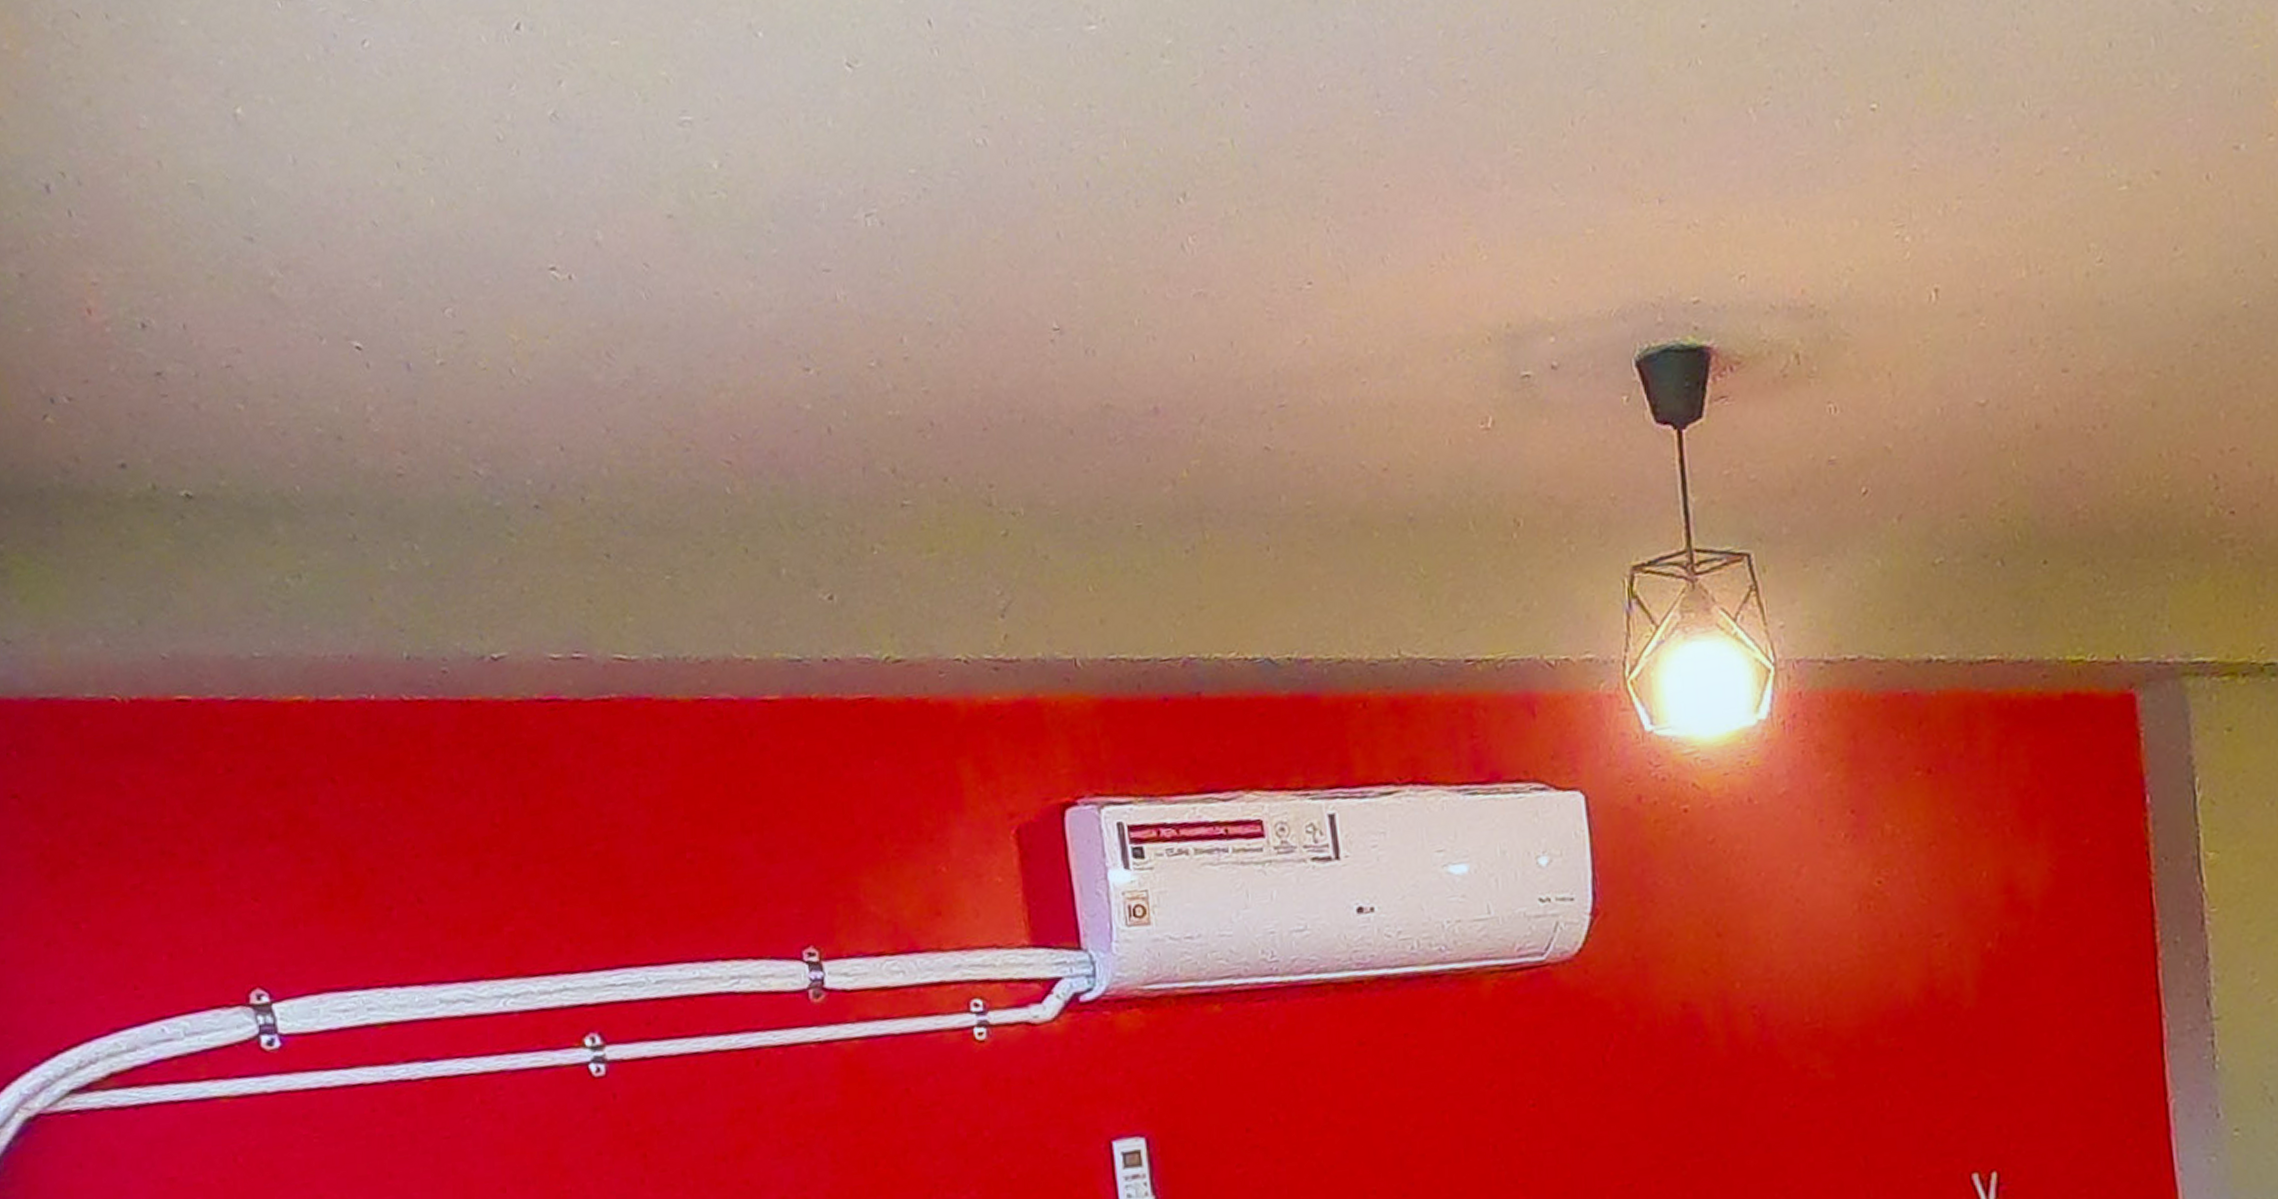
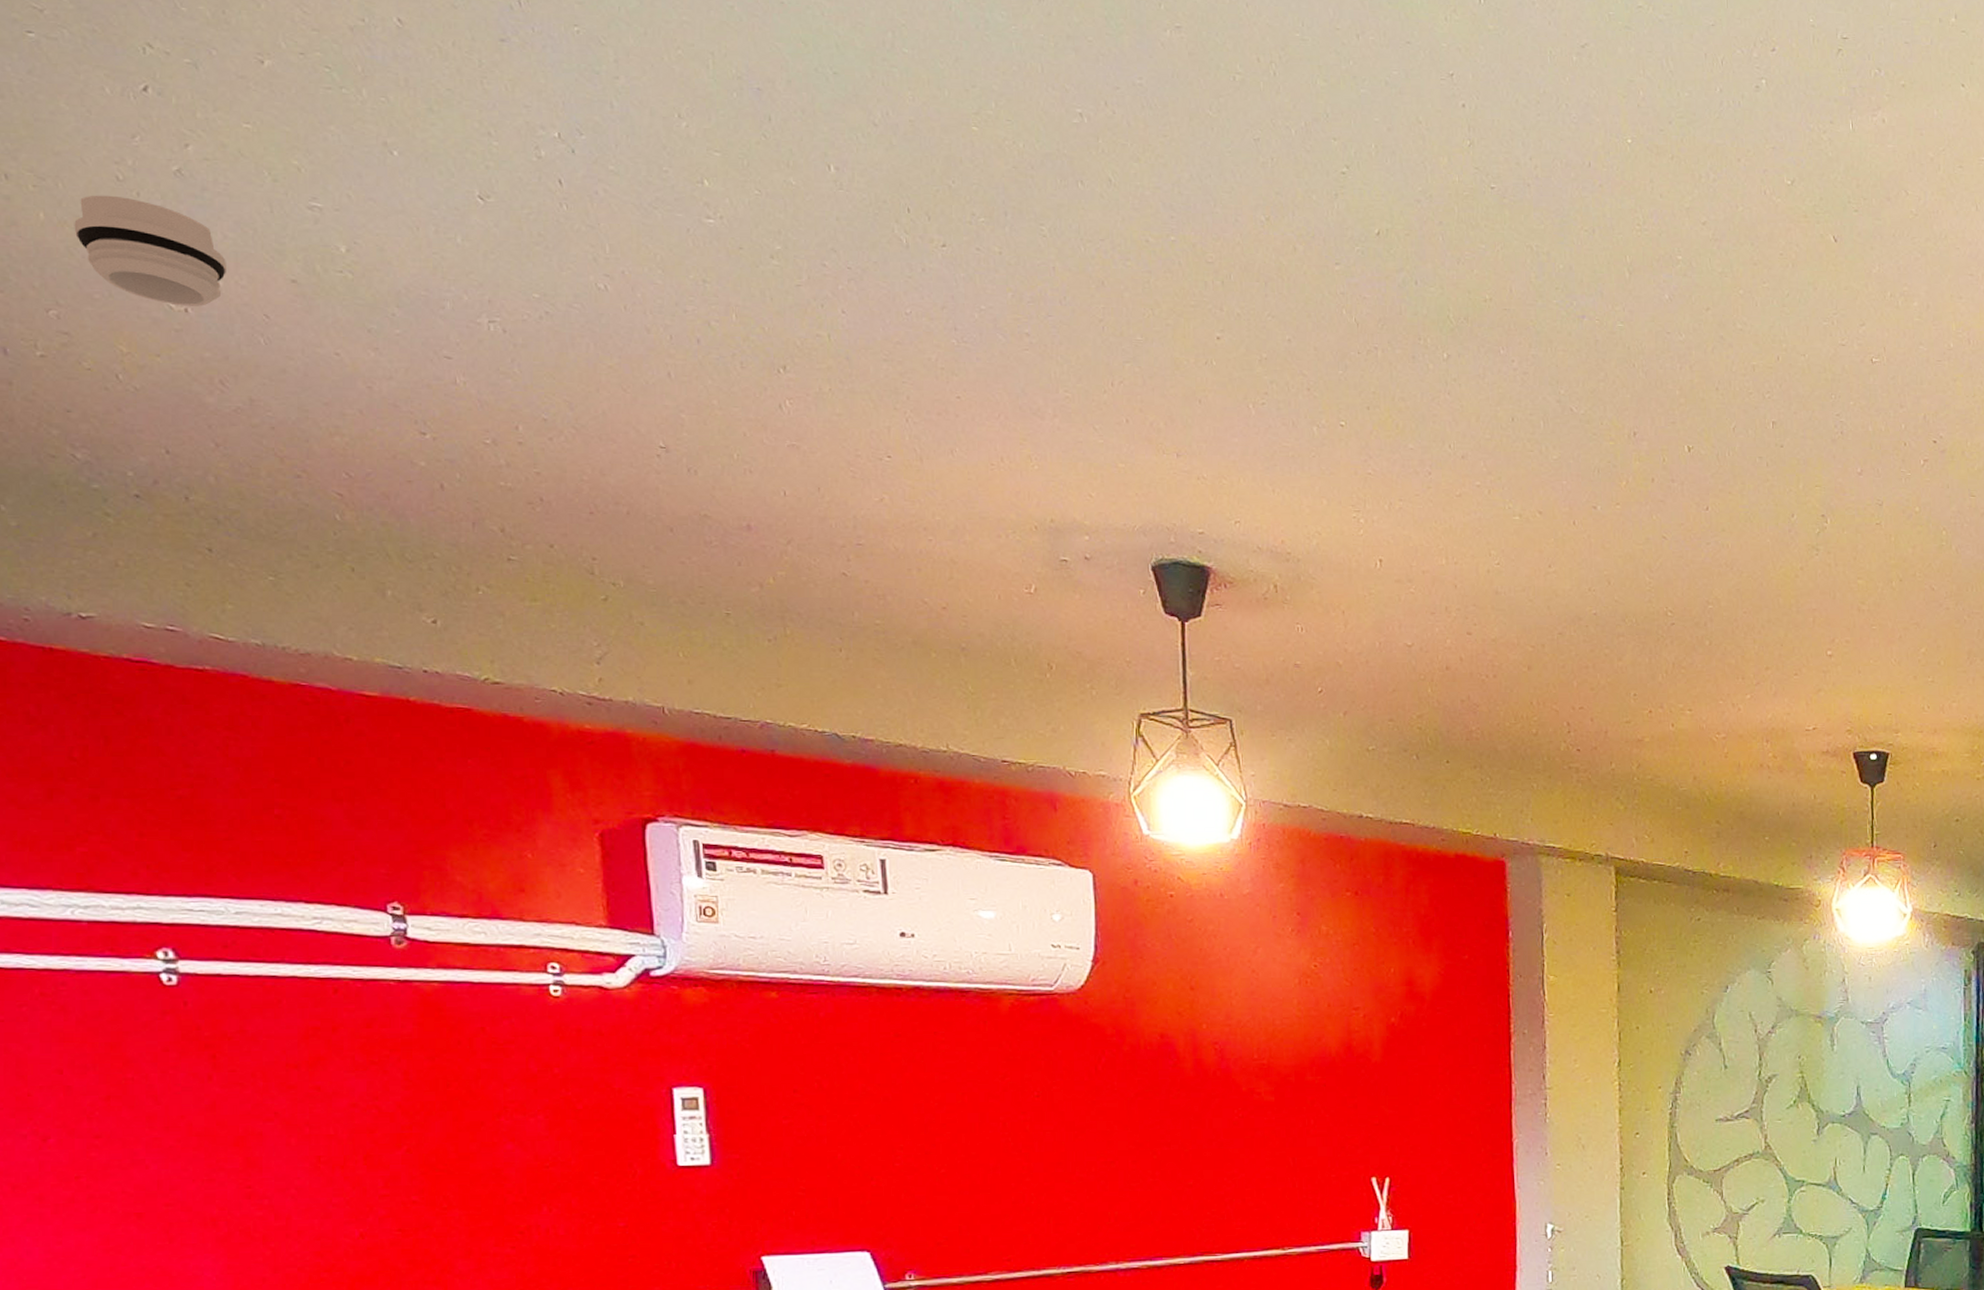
smoke detector: none [461,159,605,275] -> present [74,195,226,306]

